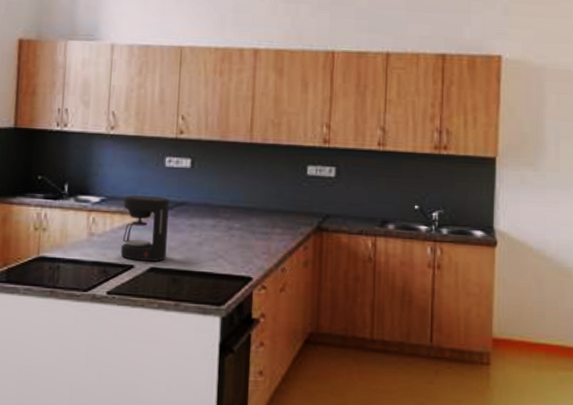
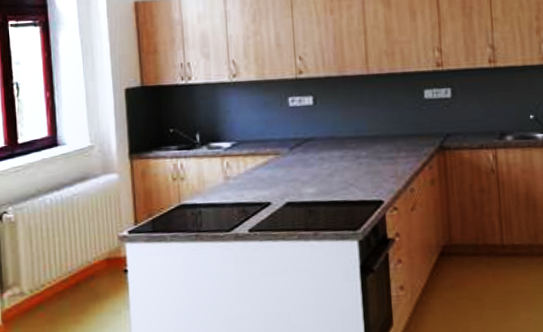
coffee maker: present [120,195,169,262] -> none [253,135,300,198]

